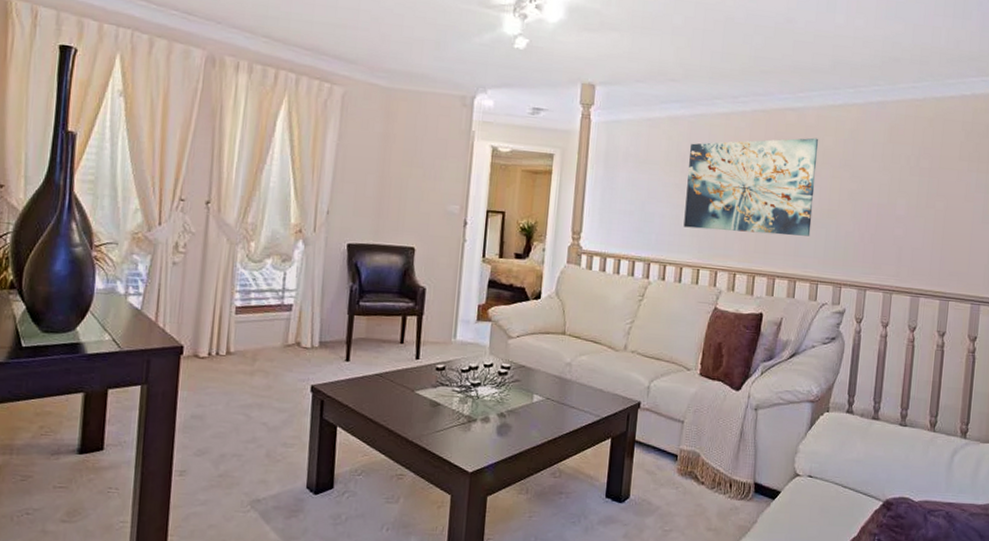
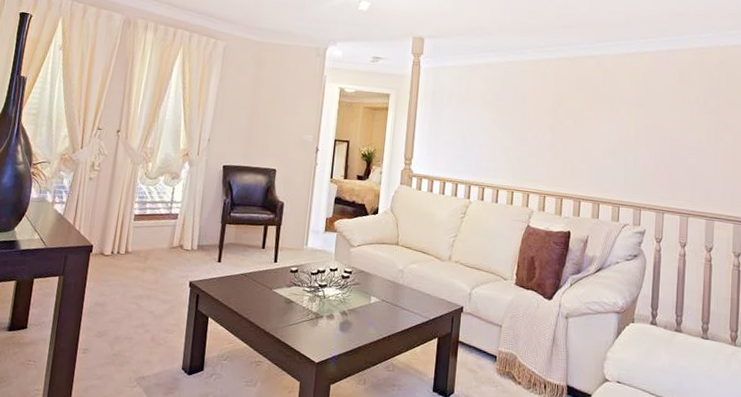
wall art: present [683,138,818,236] -> none [499,80,615,165]

